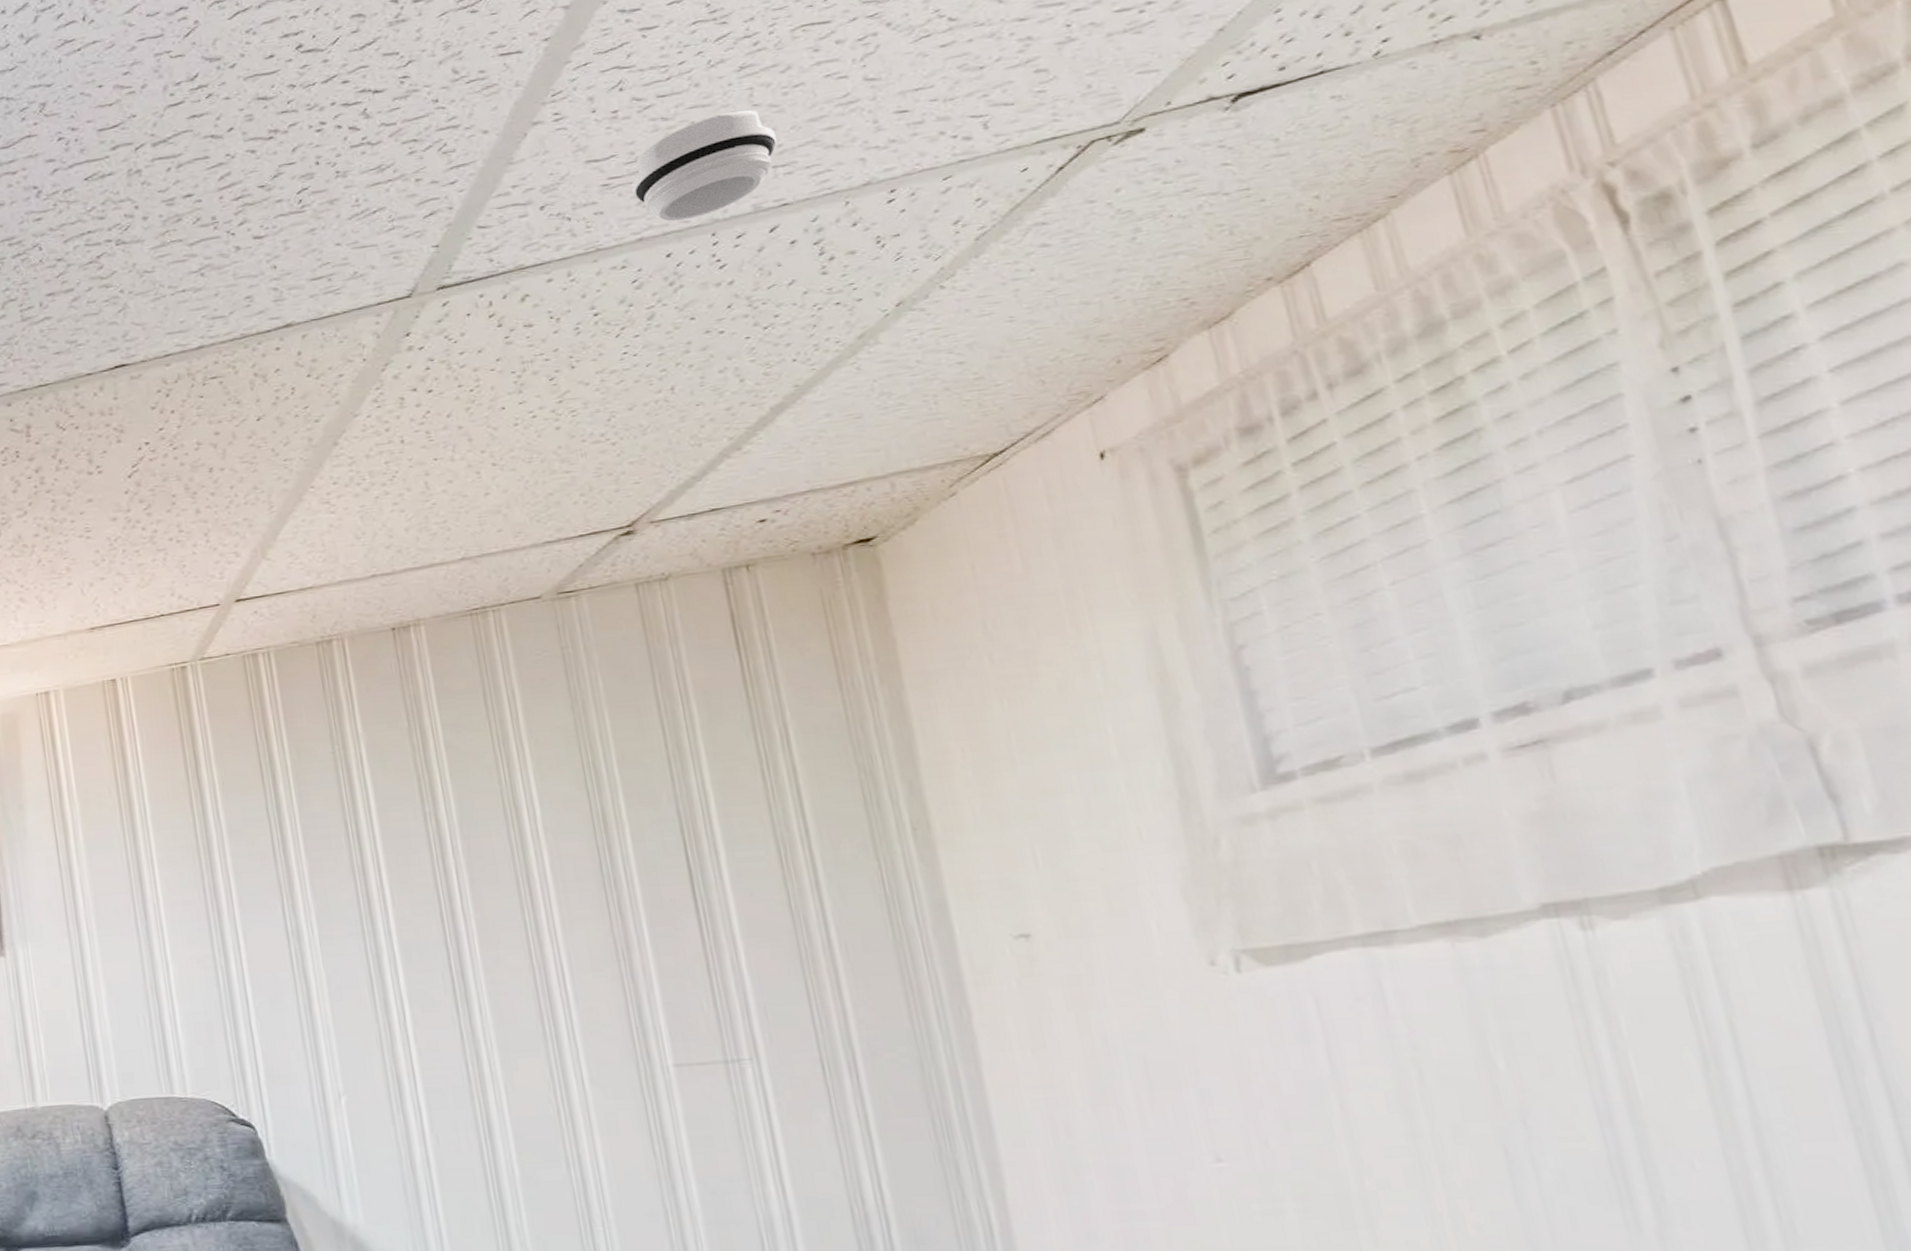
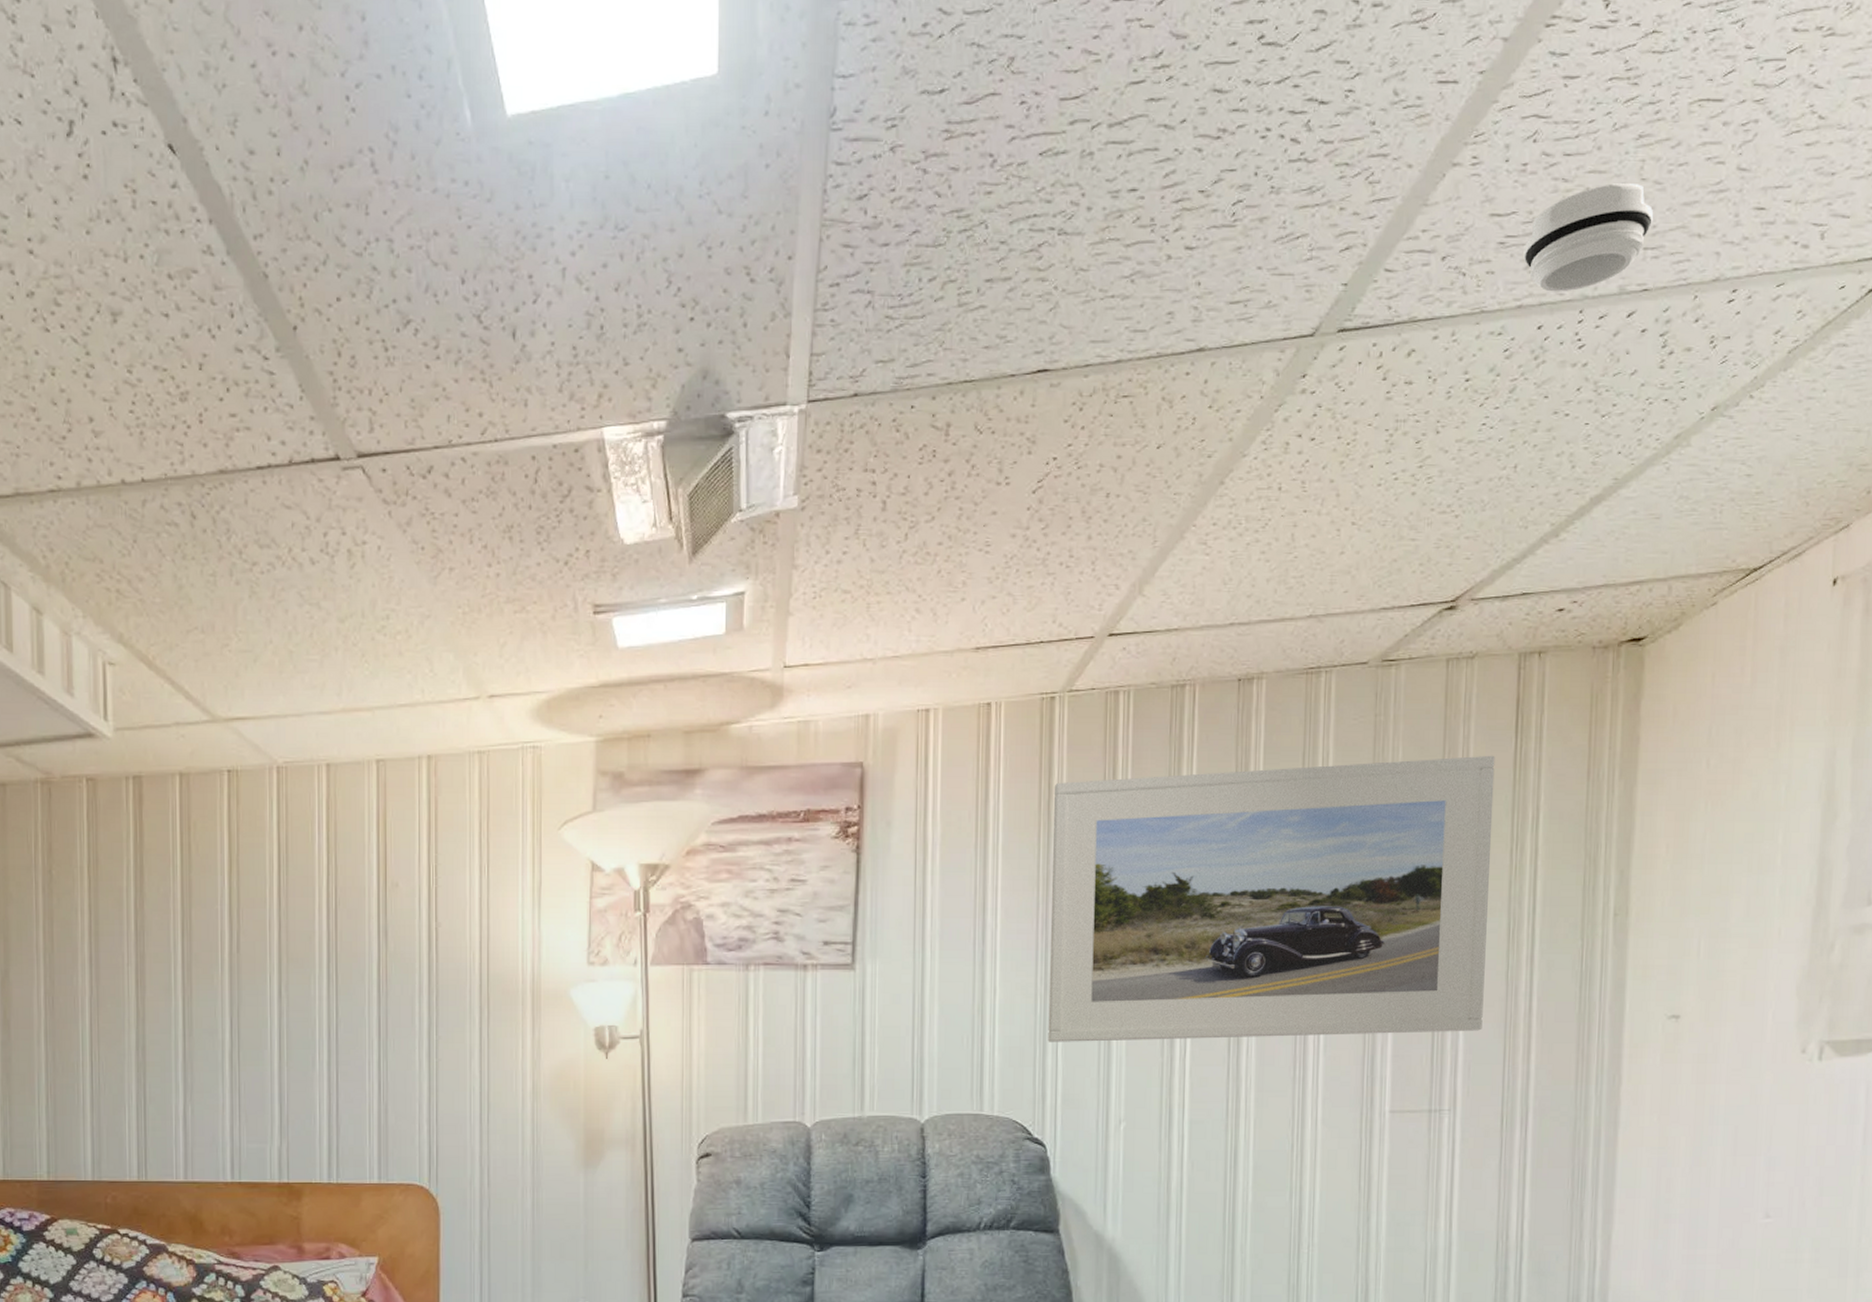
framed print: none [200,675,772,1016] -> present [1048,755,1495,1042]

